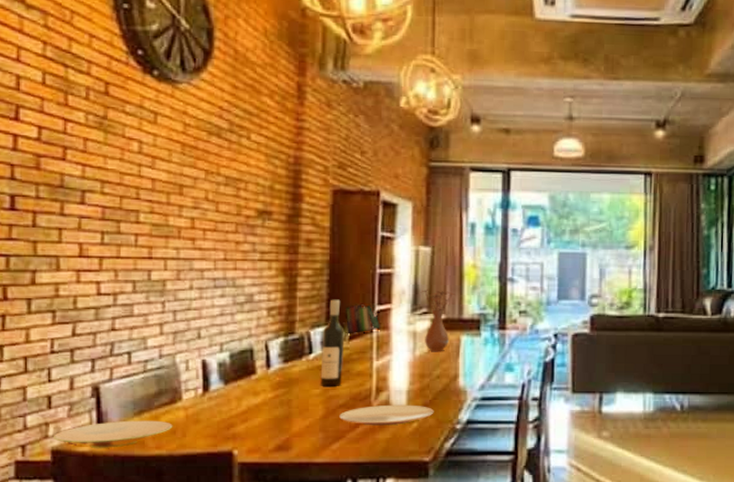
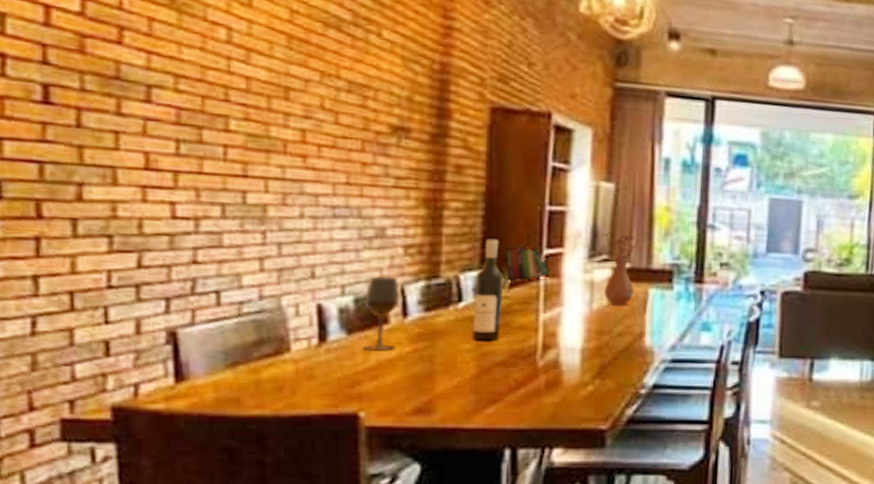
plate: present [53,420,173,448] -> none [113,373,279,406]
wine glass: none [236,335,266,398] -> present [363,276,401,351]
plate: present [339,404,434,426] -> none [496,364,614,388]

